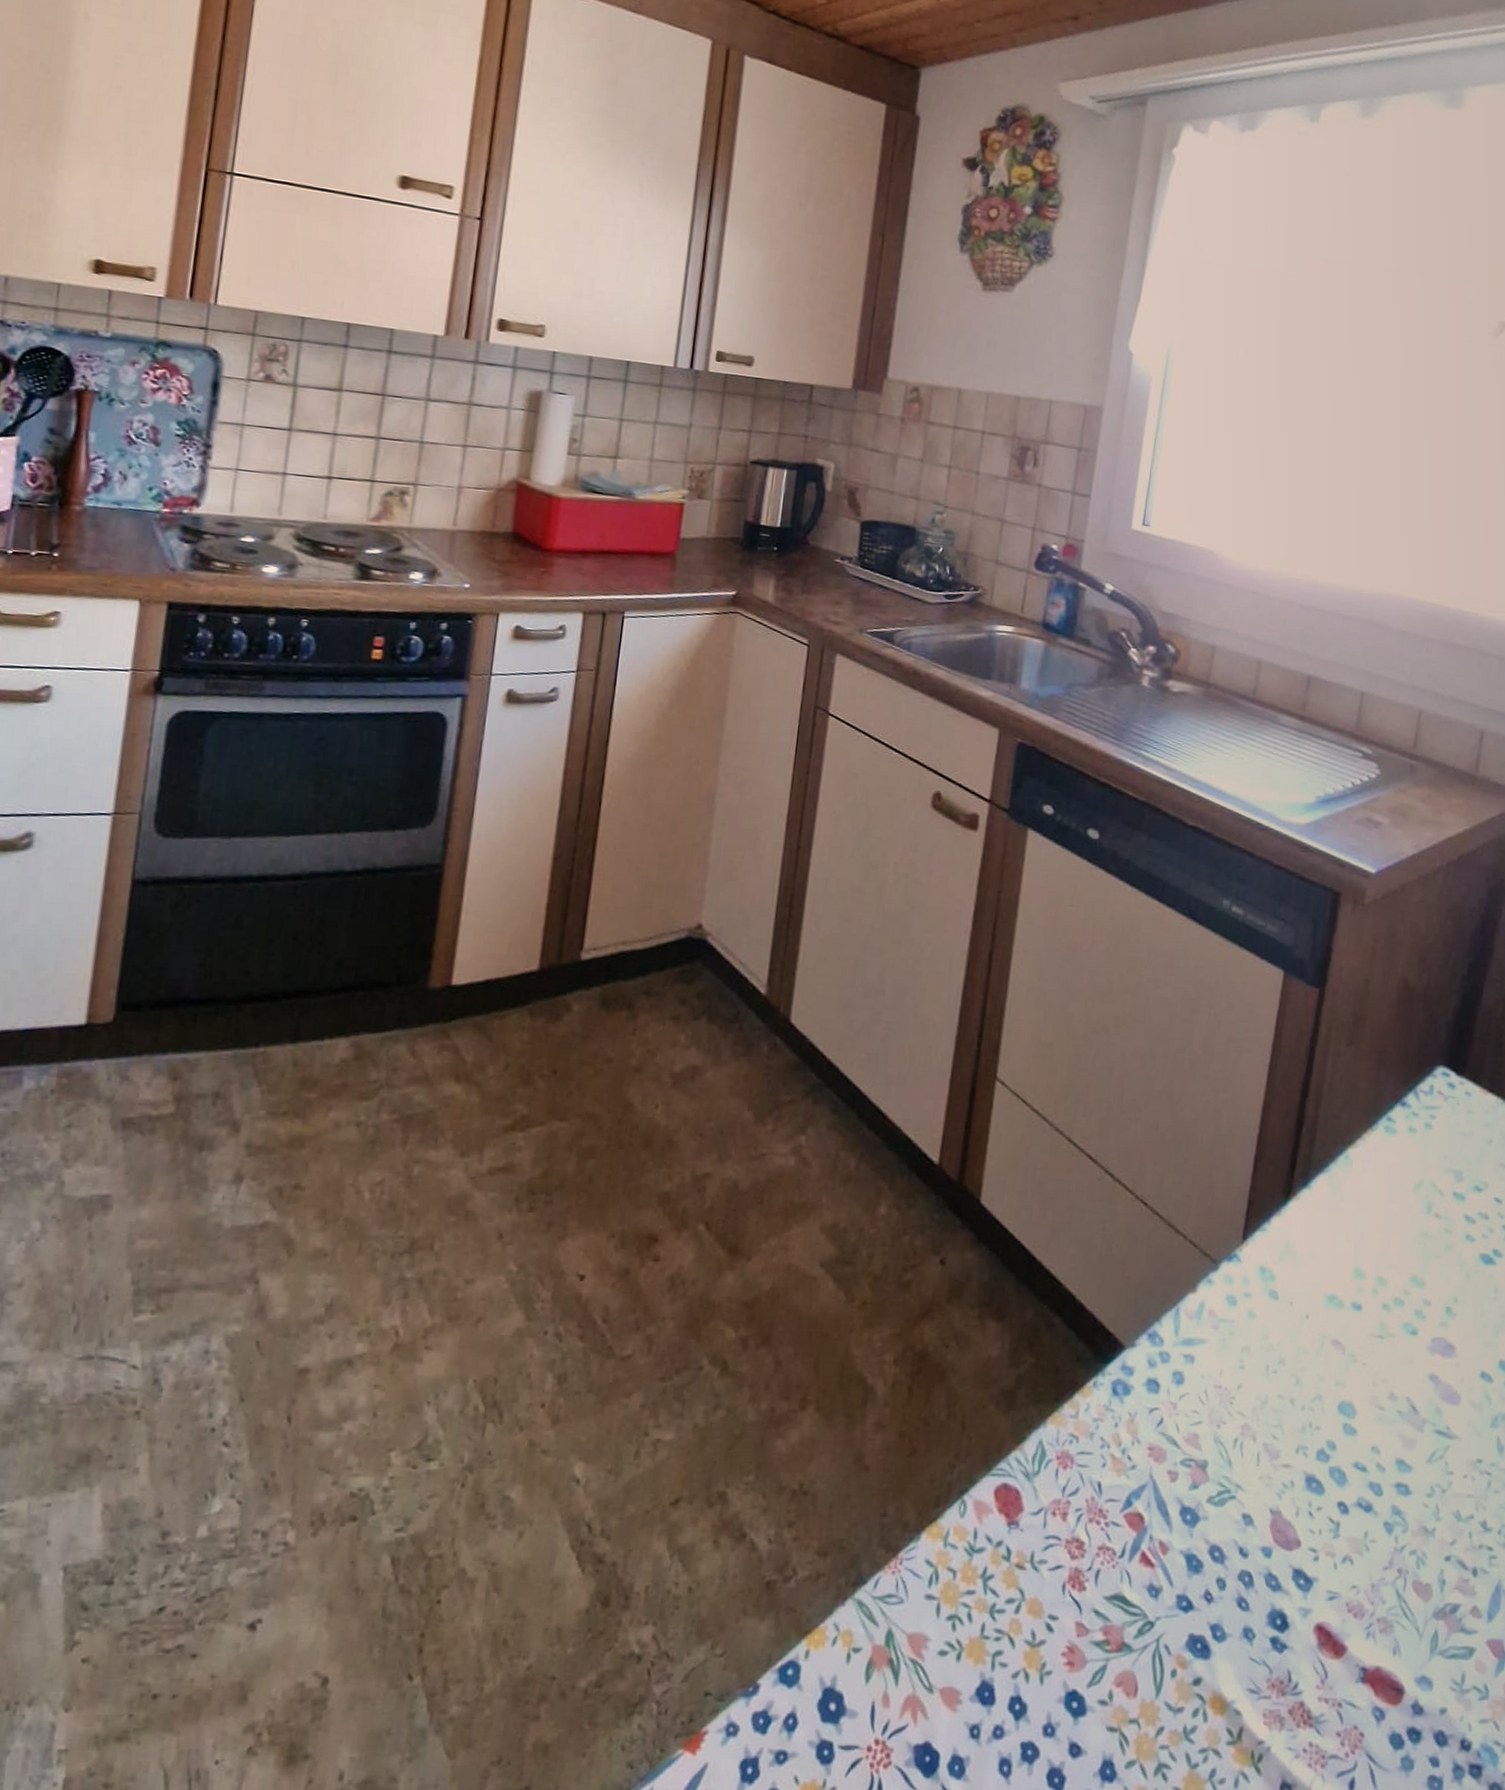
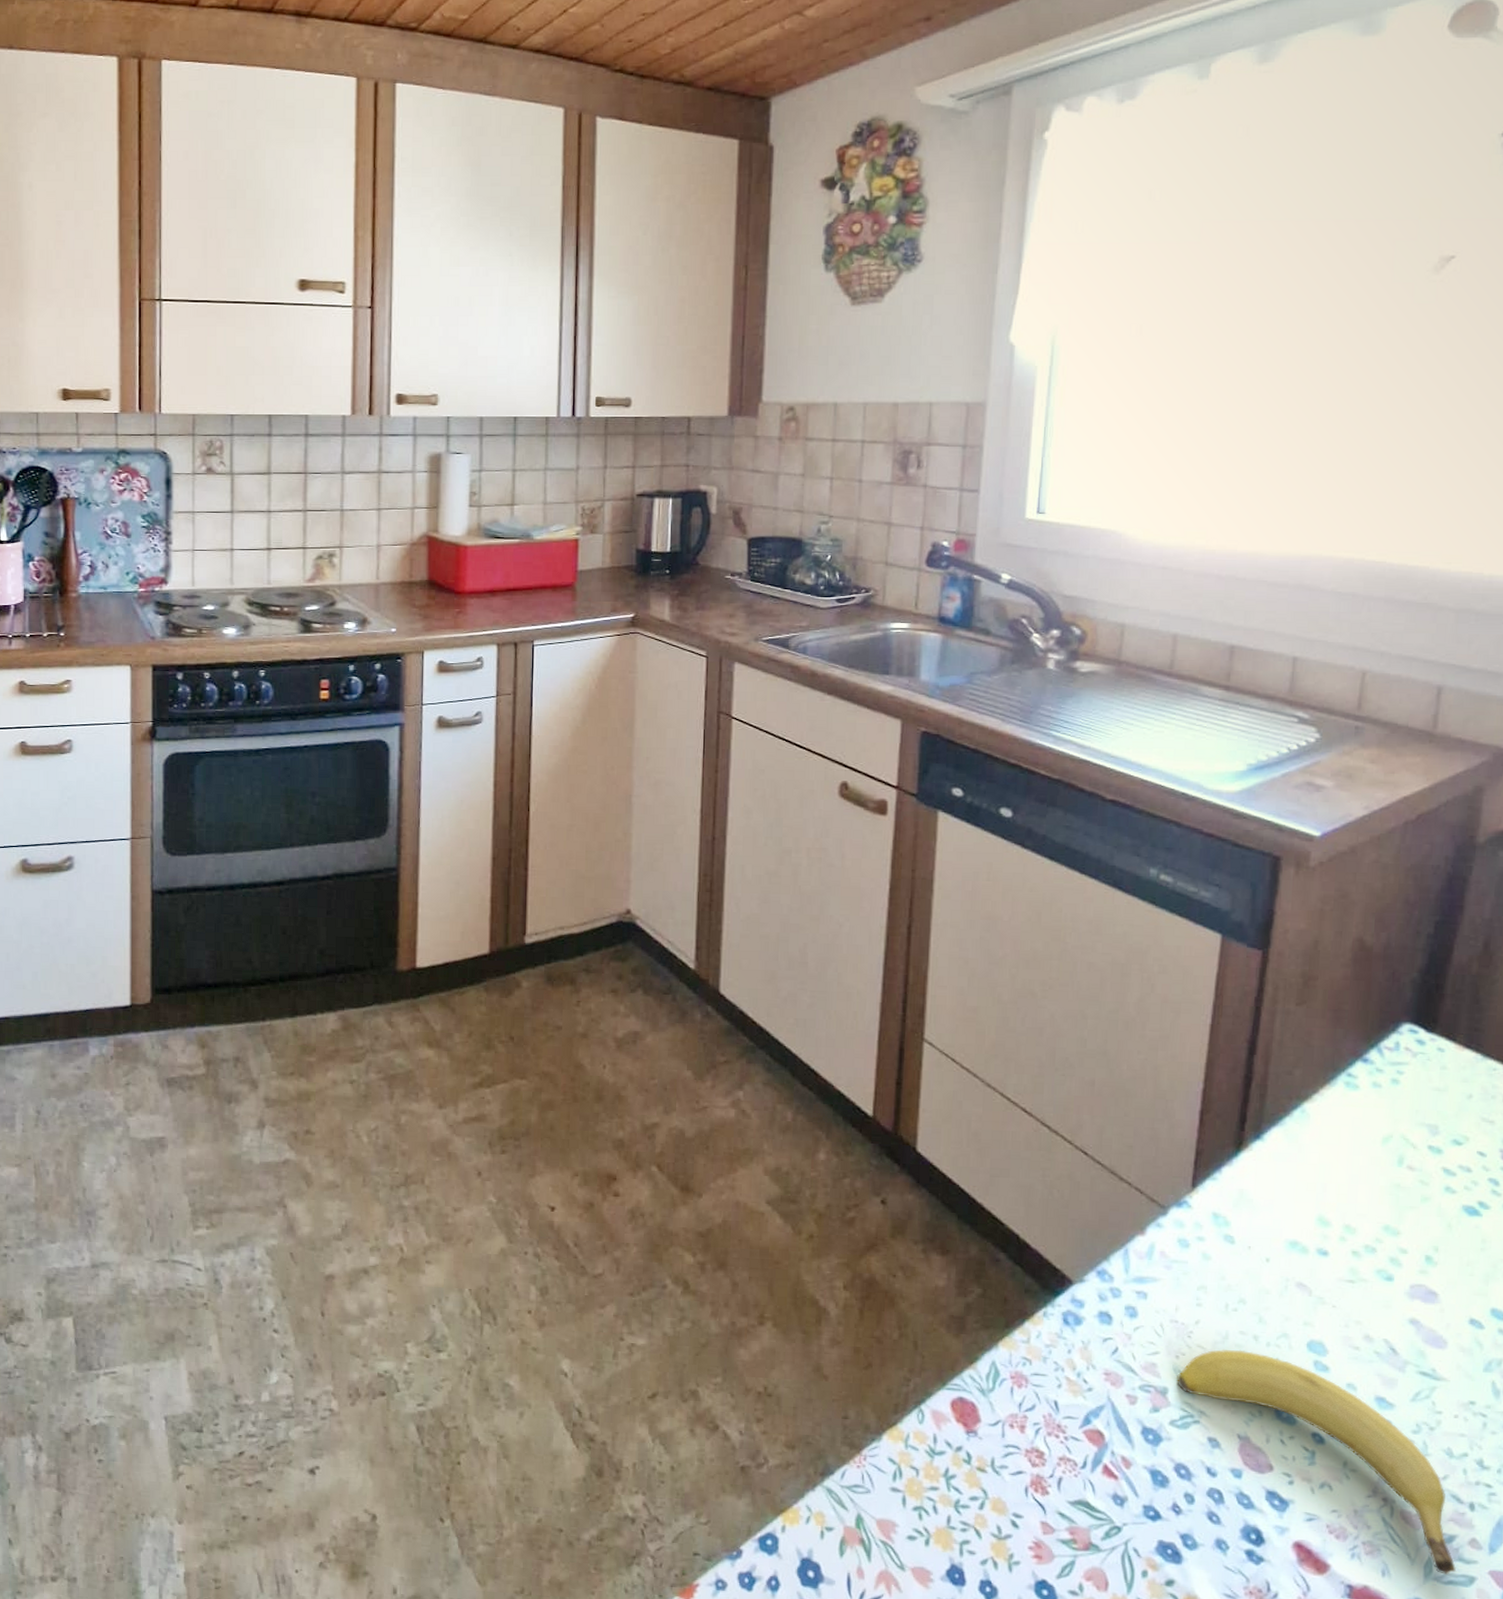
fruit: none [1216,1415,1459,1648] -> present [1175,1349,1456,1575]

